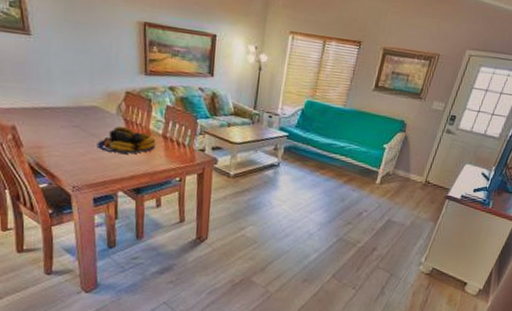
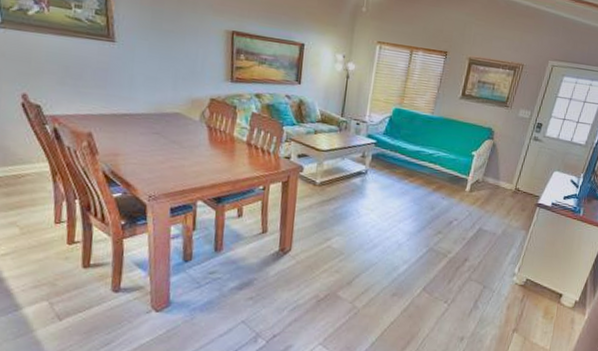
fruit bowl: present [97,125,156,154] -> none [177,132,240,162]

